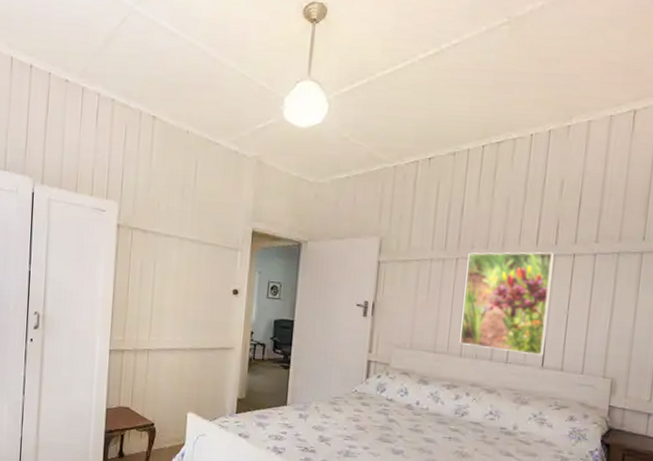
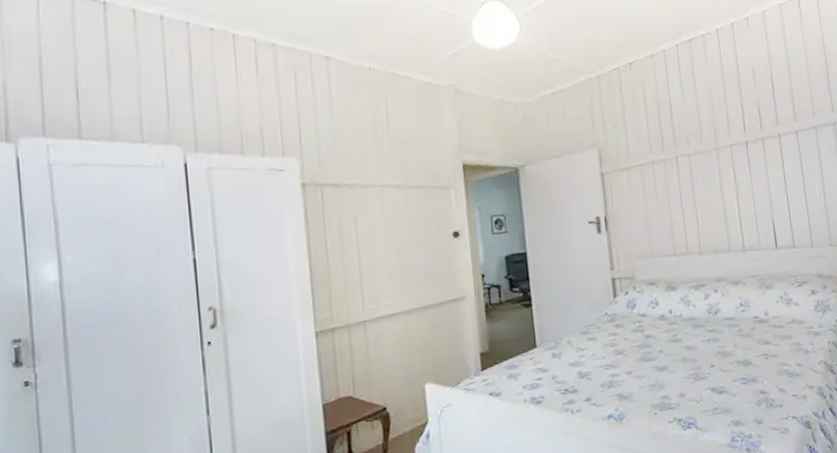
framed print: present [459,252,555,356] -> none [686,136,775,242]

